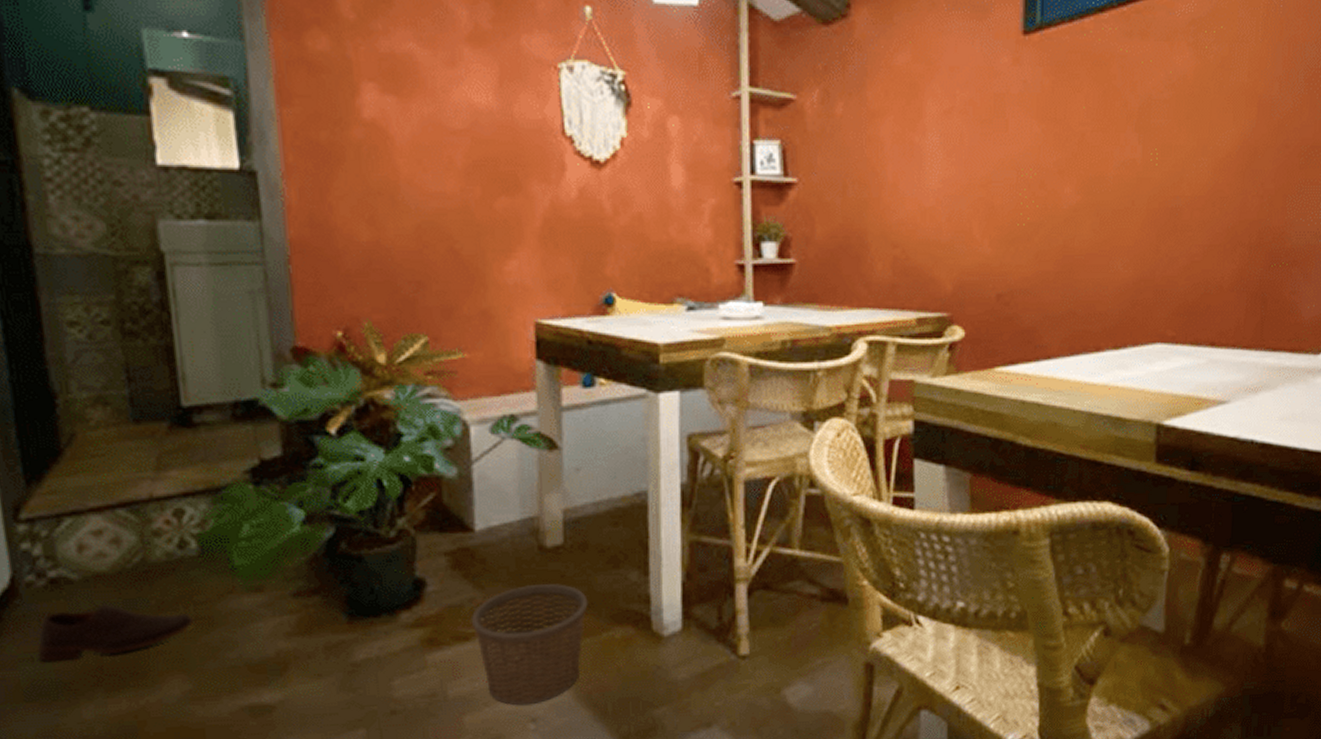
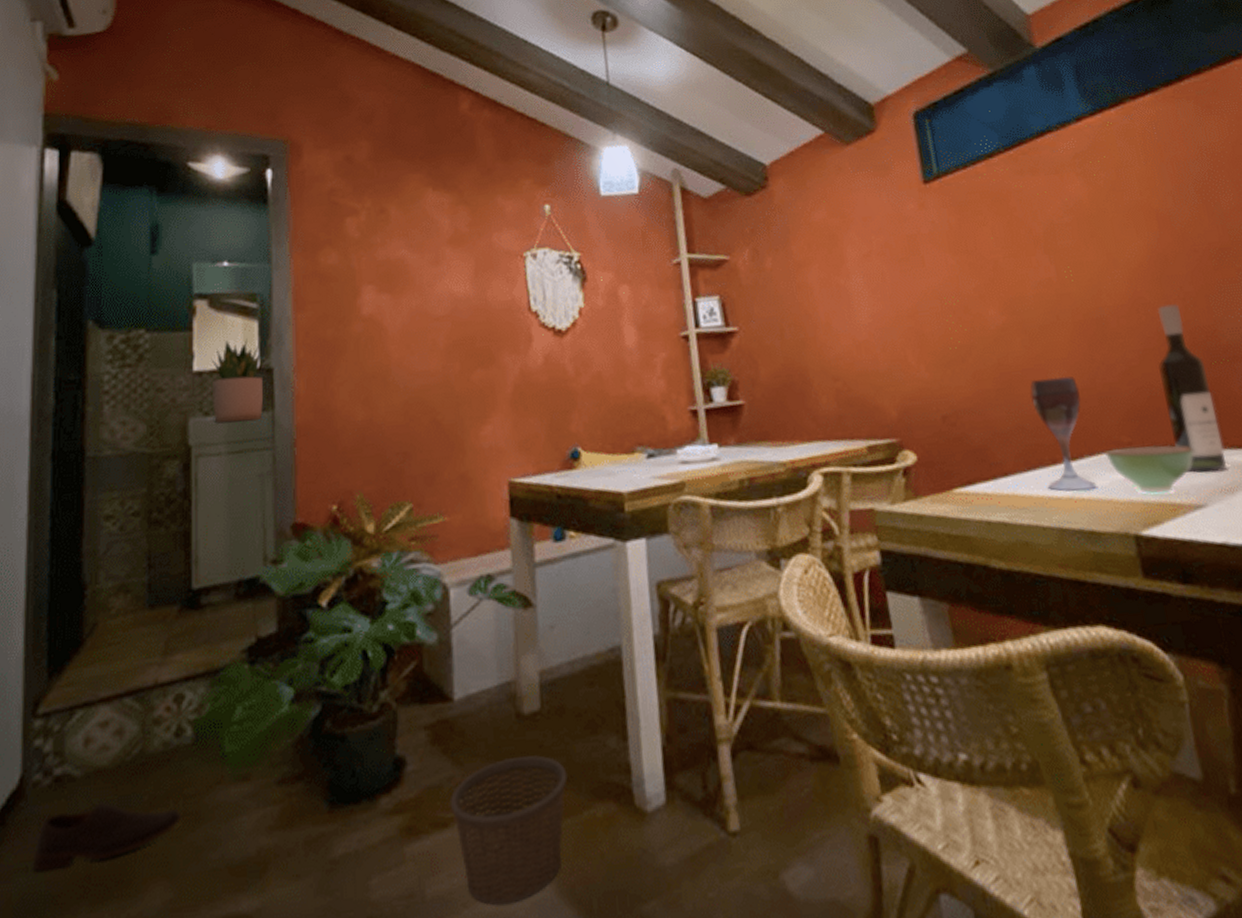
planter: none [178,132,248,231] -> present [211,338,263,424]
cup: none [1086,265,1138,379] -> present [1029,376,1097,492]
bowl: none [1147,341,1233,388] -> present [1104,444,1195,495]
bottle: none [1215,201,1264,372] -> present [1157,304,1227,473]

